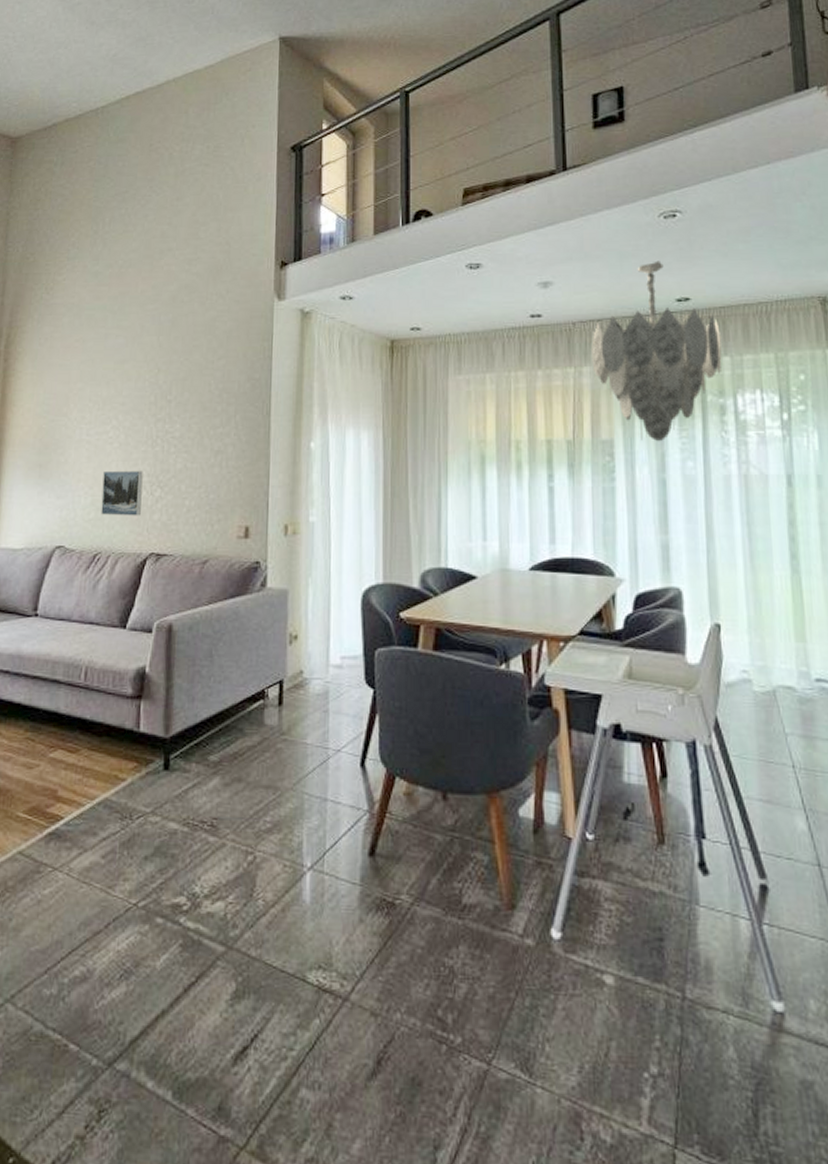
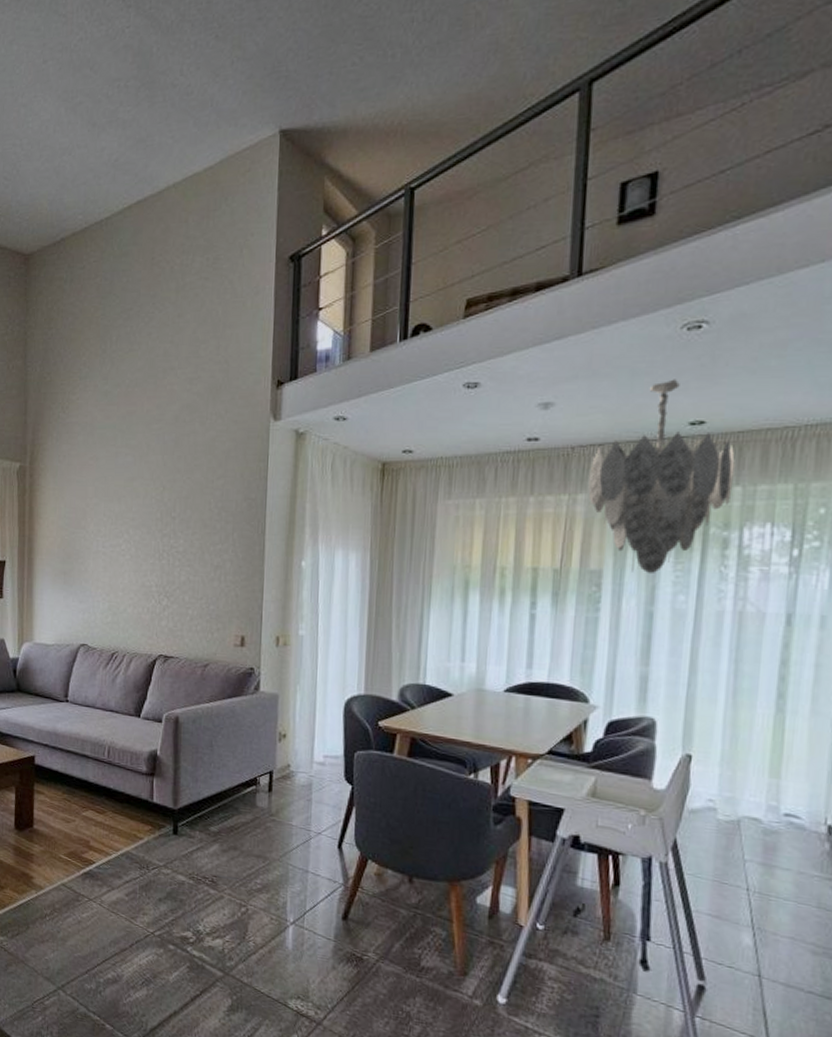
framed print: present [100,470,143,516] -> none [116,580,152,622]

